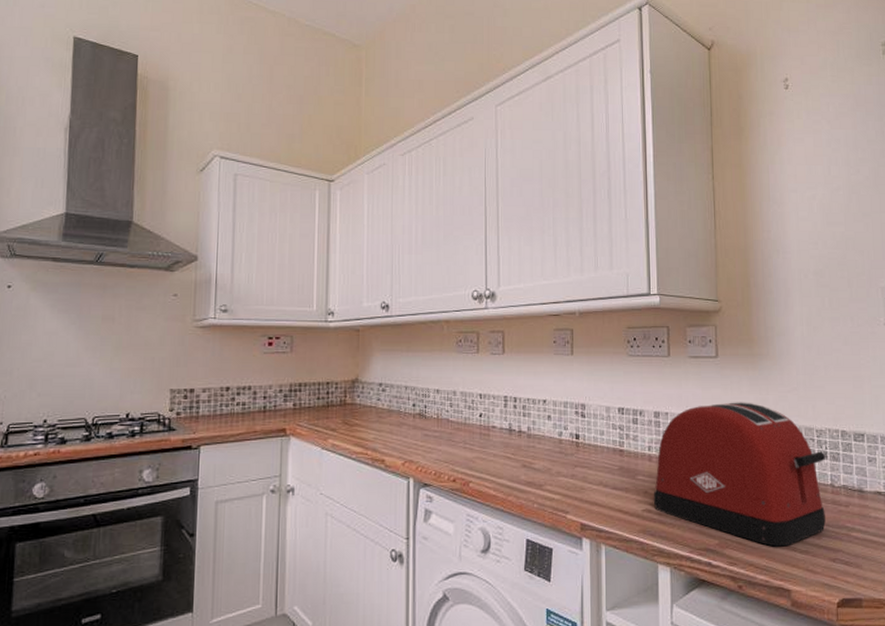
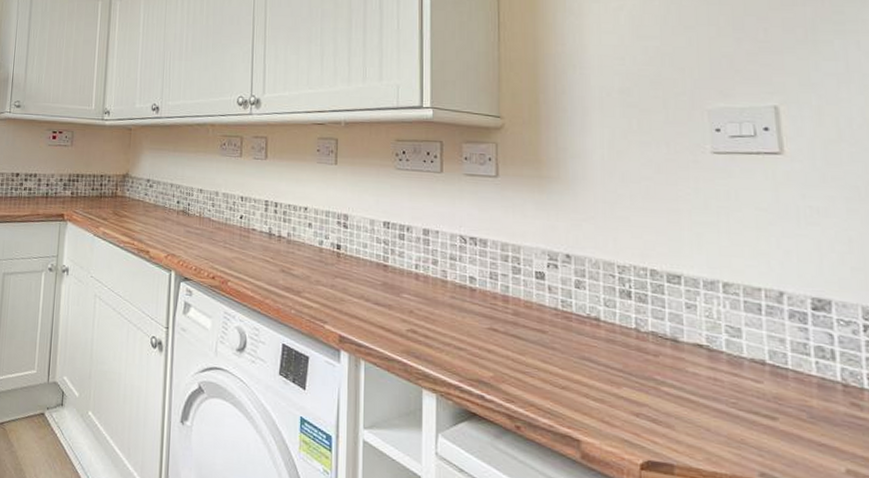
toaster: present [653,402,826,547] -> none [419,226,630,391]

